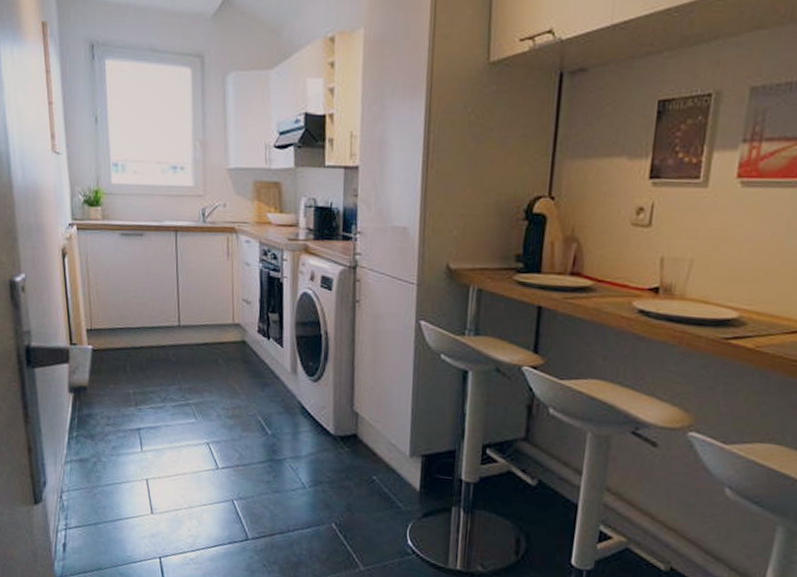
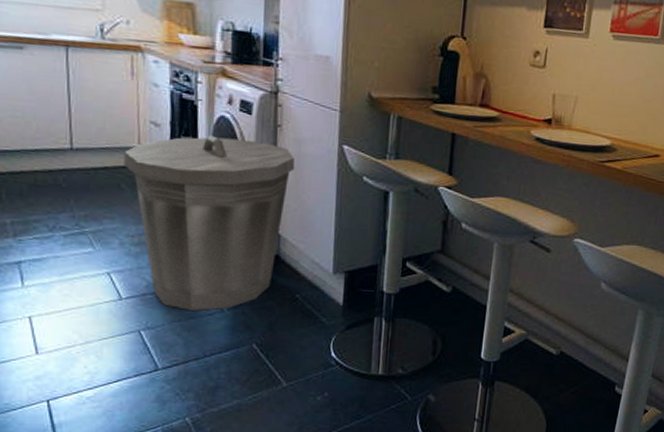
trash can: none [220,312,373,486] -> present [124,135,296,312]

